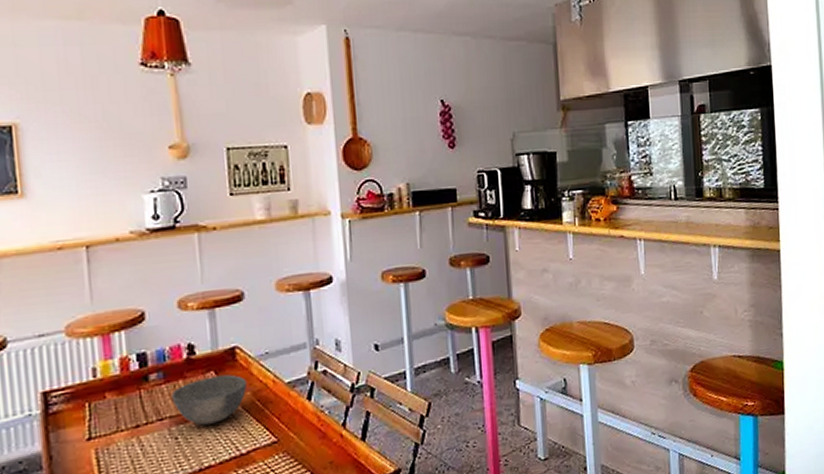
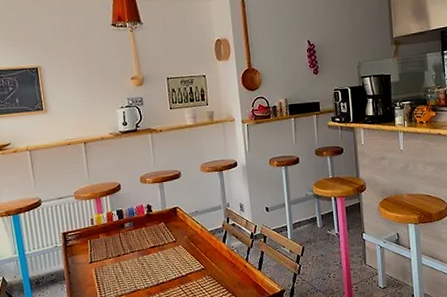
bowl: present [171,374,248,426] -> none [138,225,185,257]

